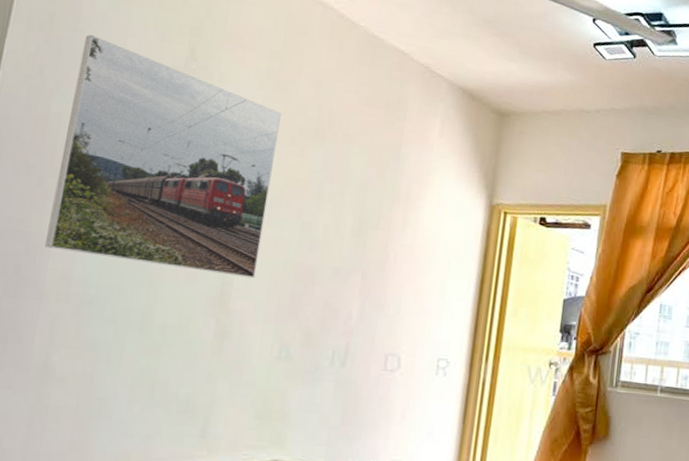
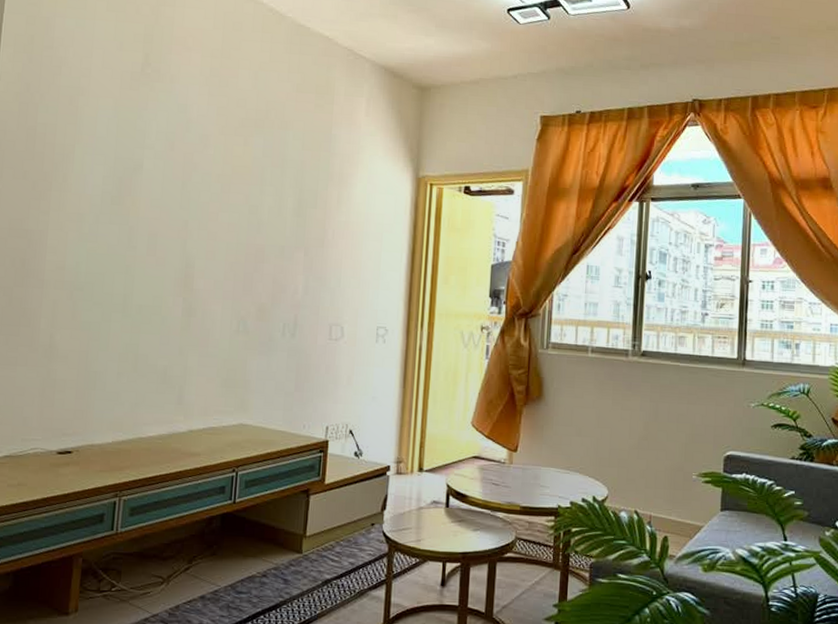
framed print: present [45,34,282,279] -> none [42,51,225,260]

